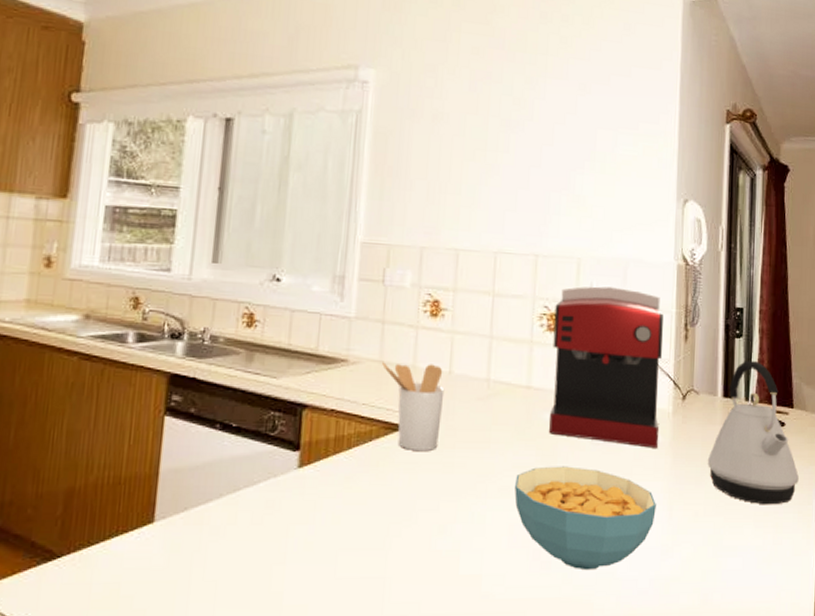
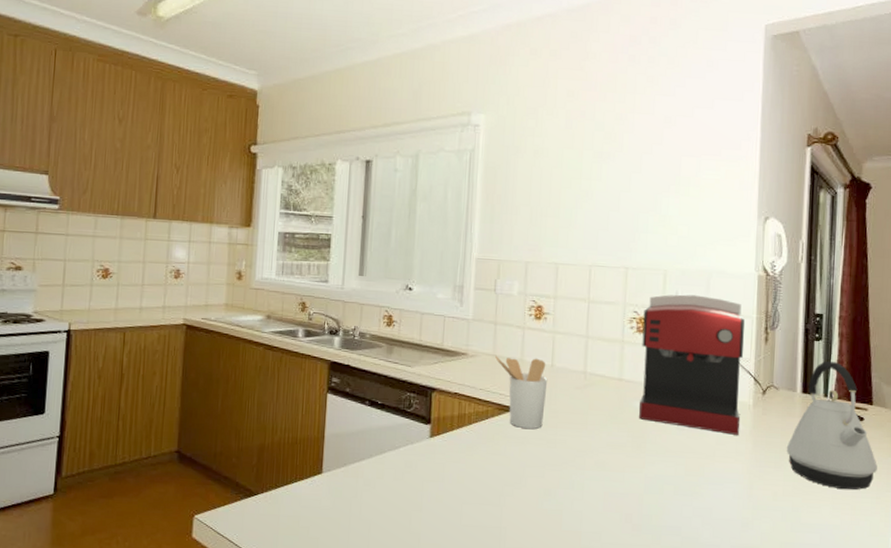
cereal bowl: present [514,466,656,571] -> none [609,446,737,535]

